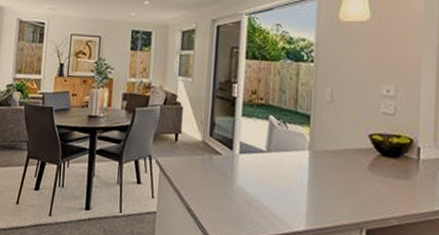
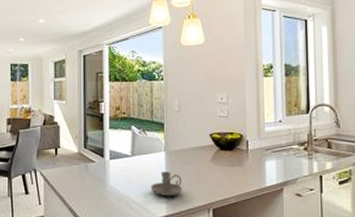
candle holder: none [288,175,329,207] -> present [151,172,182,196]

